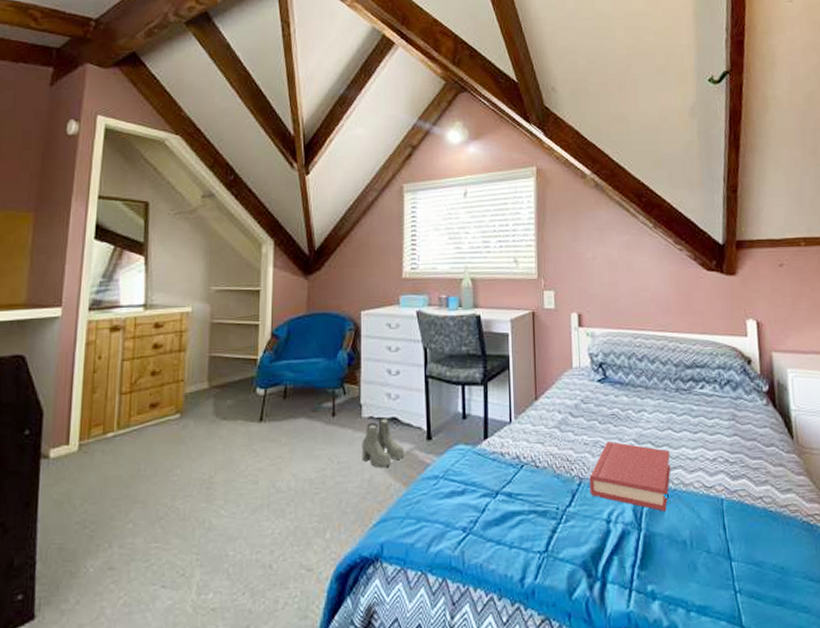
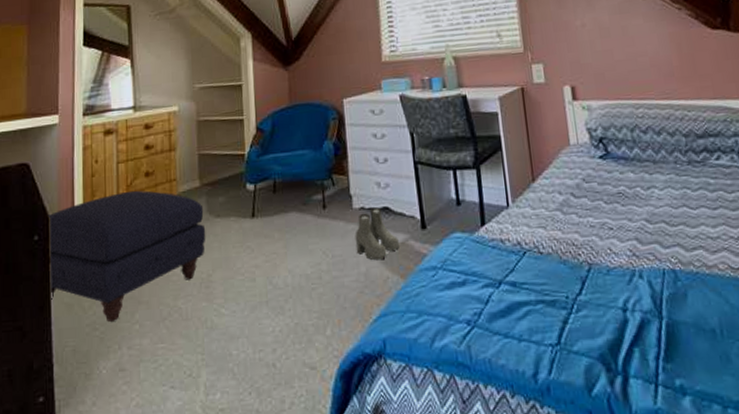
ottoman: none [39,389,211,520] -> present [48,190,206,322]
hardback book: present [589,442,671,511] -> none [599,222,691,297]

